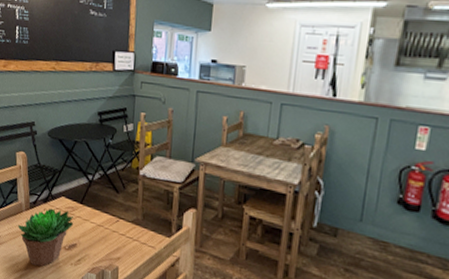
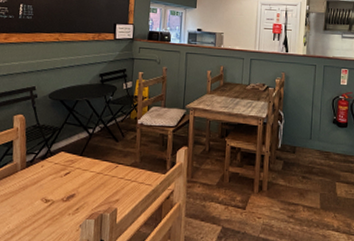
succulent plant: present [17,208,74,267] -> none [11,163,73,223]

